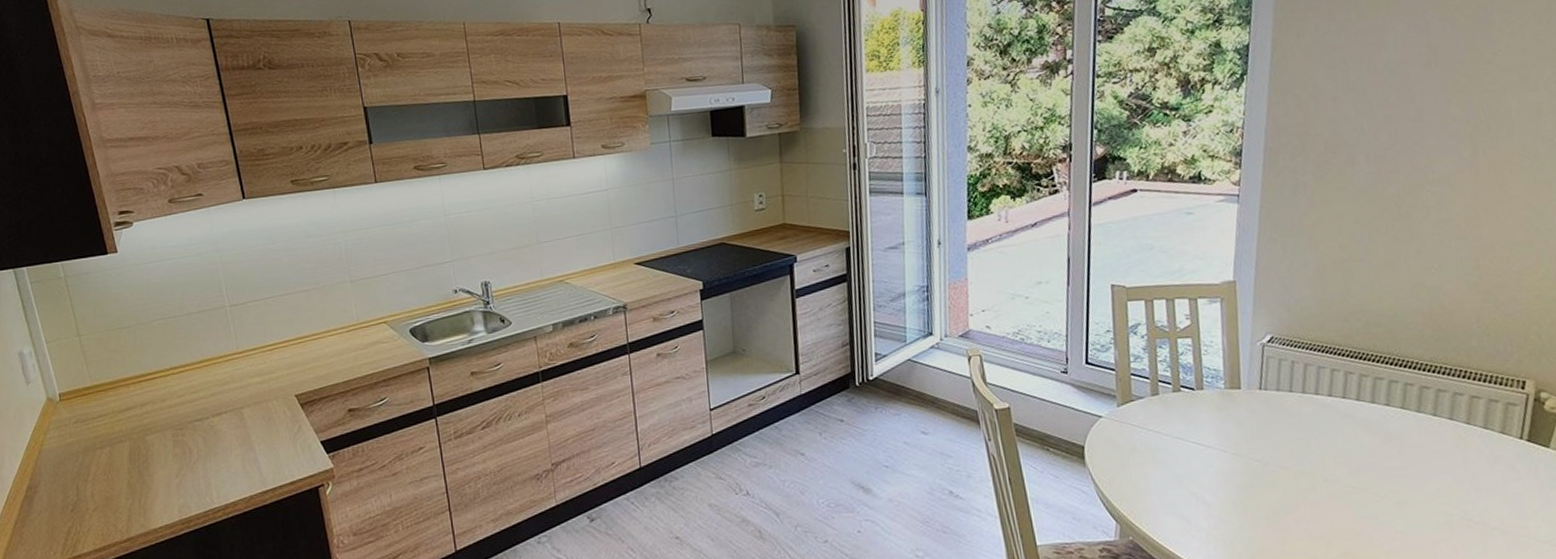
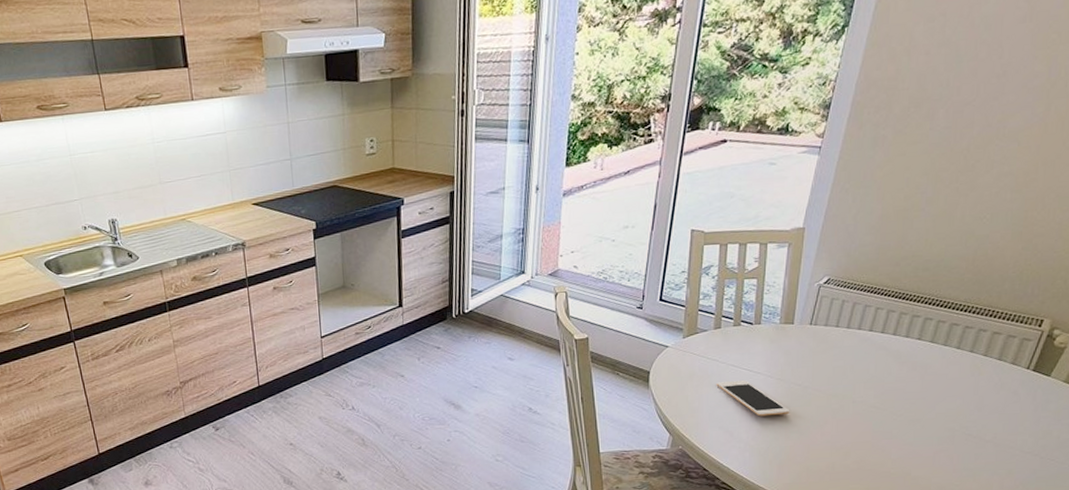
cell phone: none [1162,456,1254,500] -> present [716,380,790,417]

